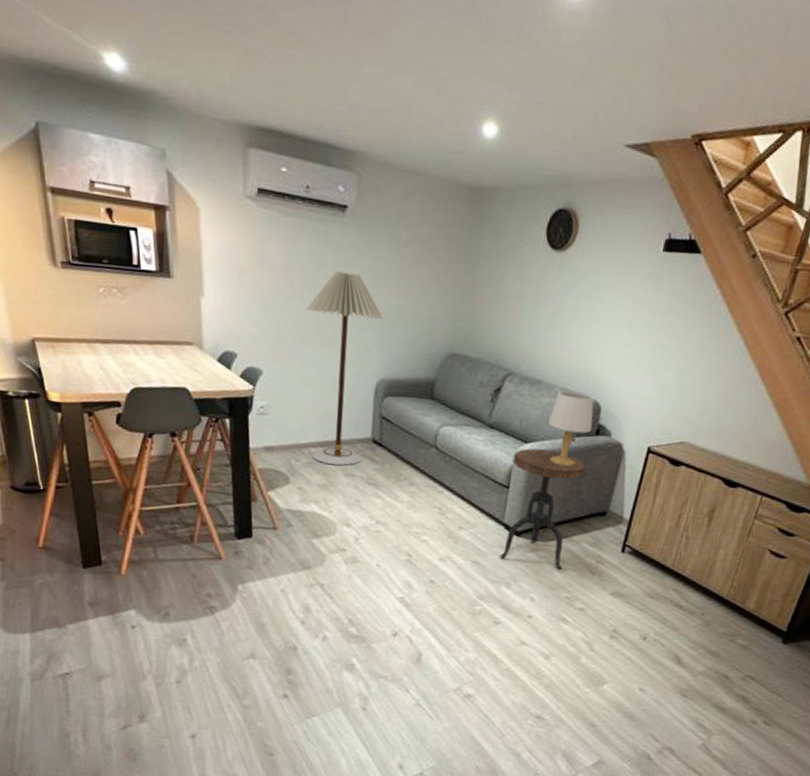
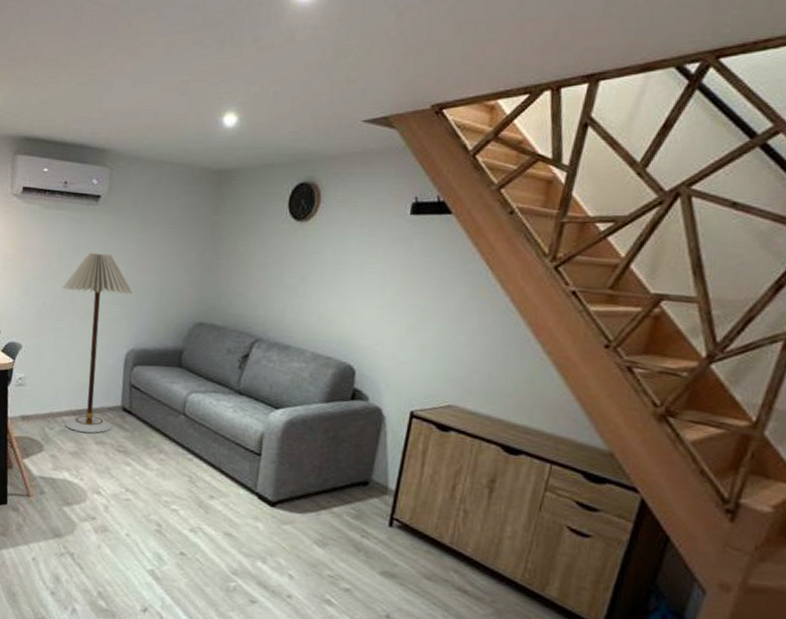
side table: present [499,448,586,570] -> none [253,414,343,544]
table lamp: present [548,391,595,466] -> none [299,355,348,433]

